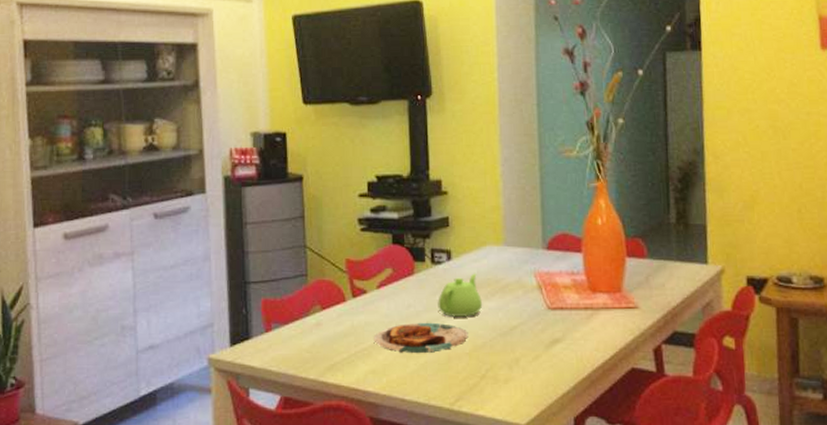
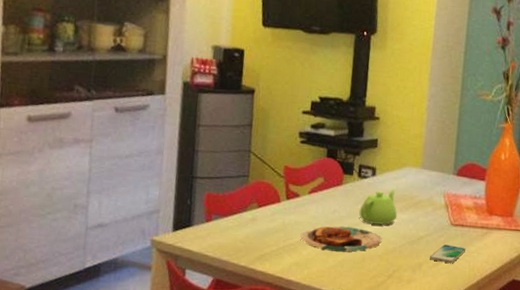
smartphone: none [528,333,570,355] -> present [430,244,467,263]

